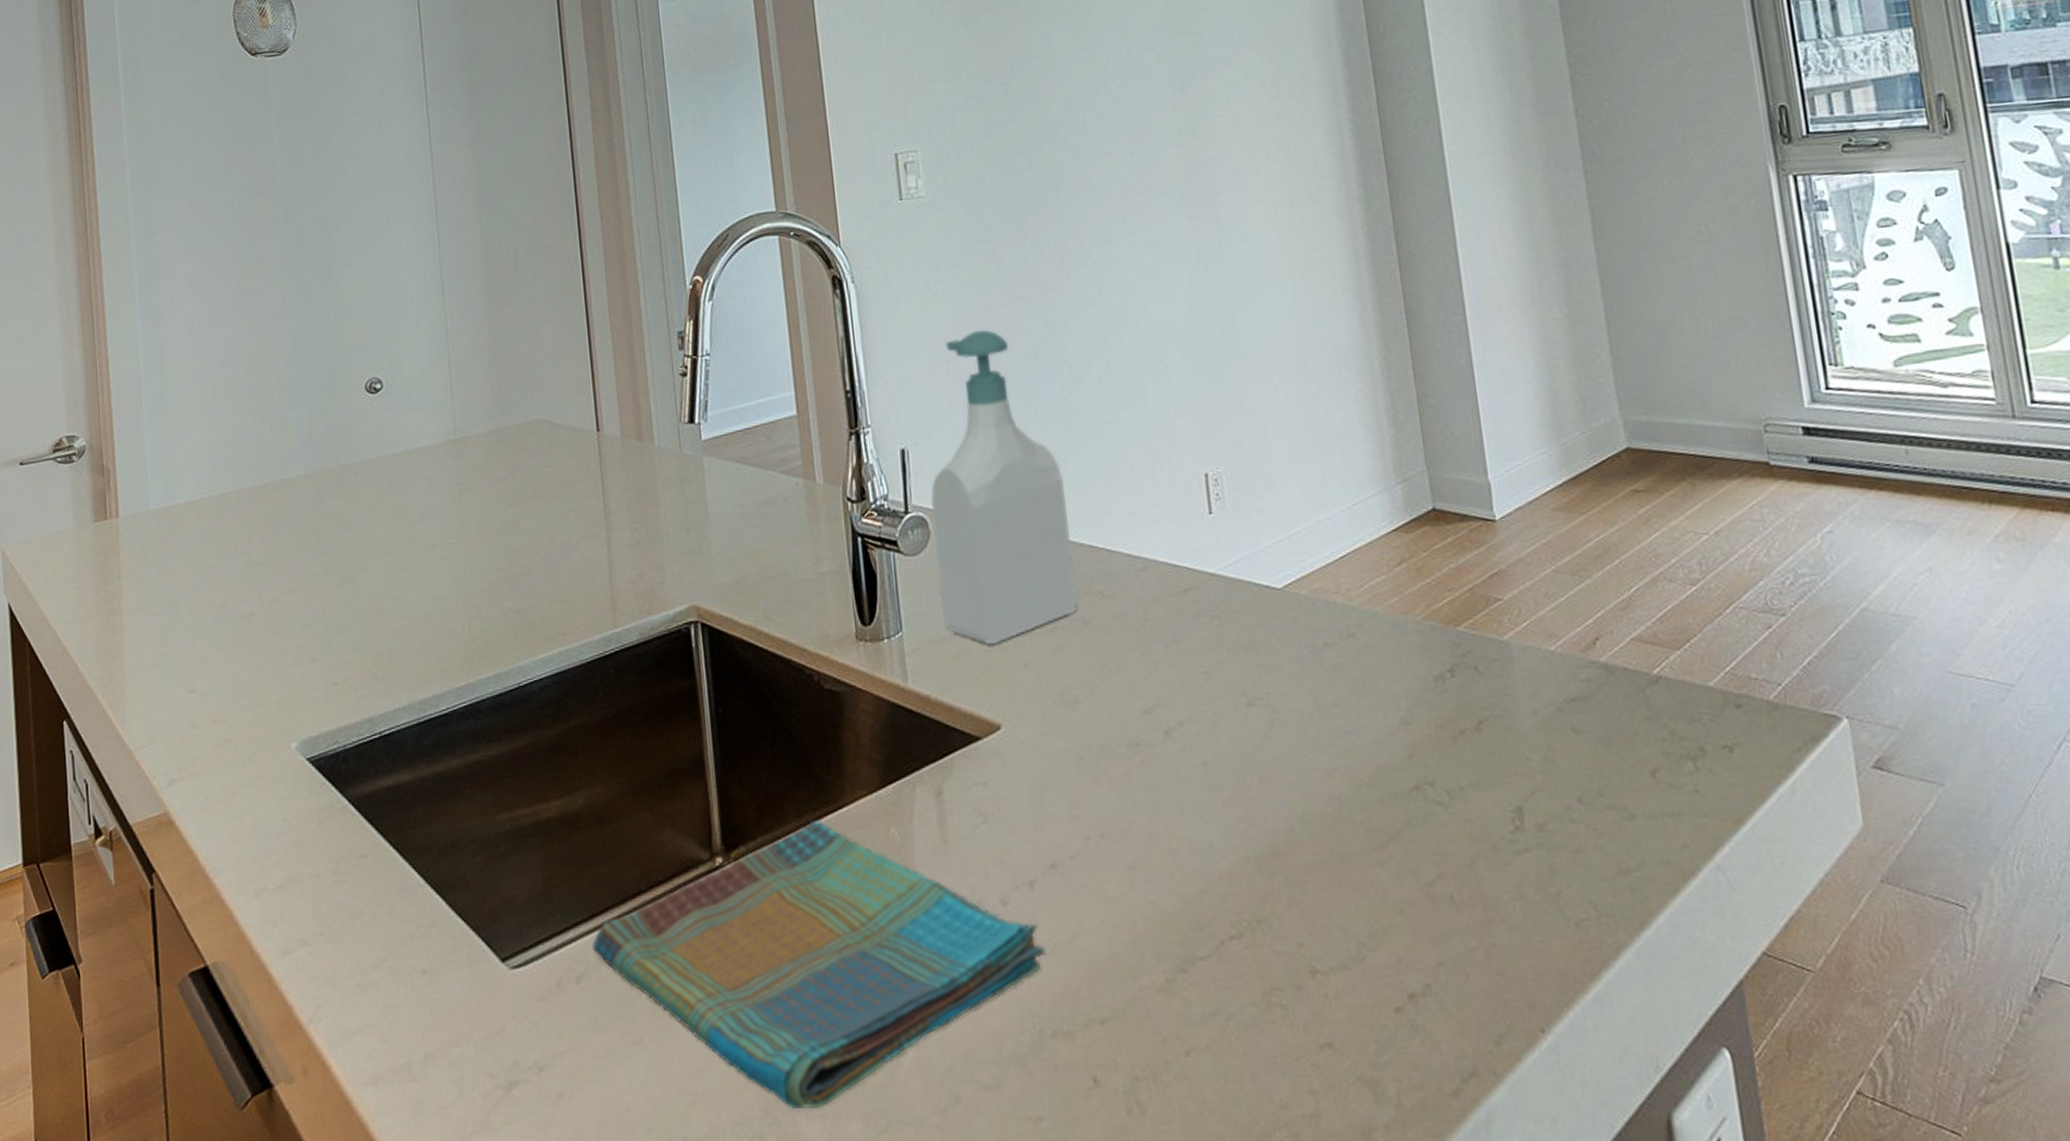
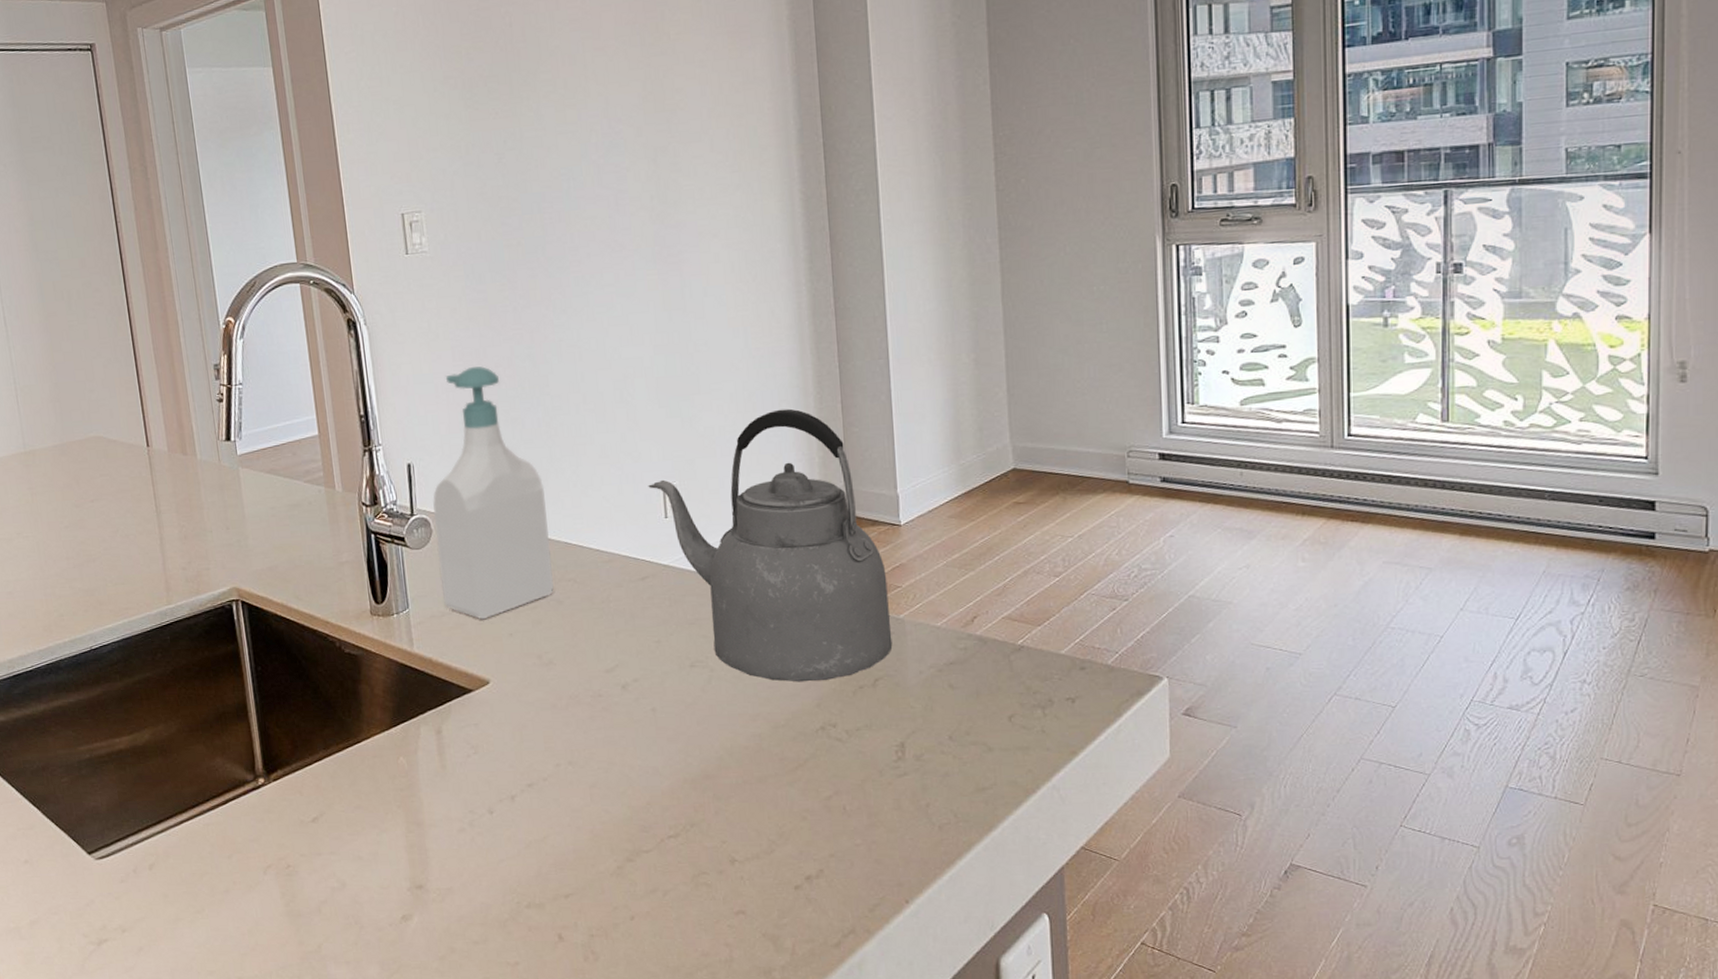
dish towel: present [591,820,1046,1110] -> none [160,751,523,958]
kettle: none [1187,376,1498,726] -> present [648,408,893,682]

